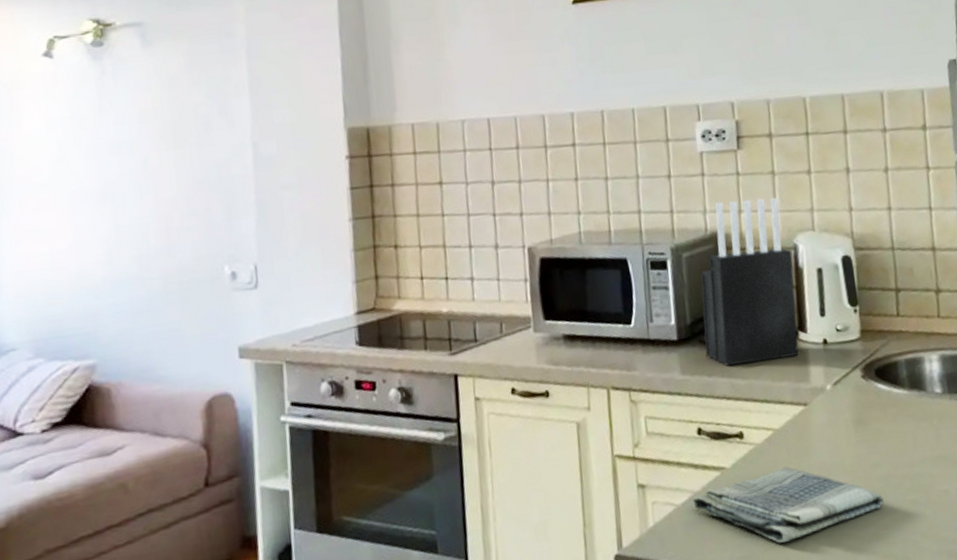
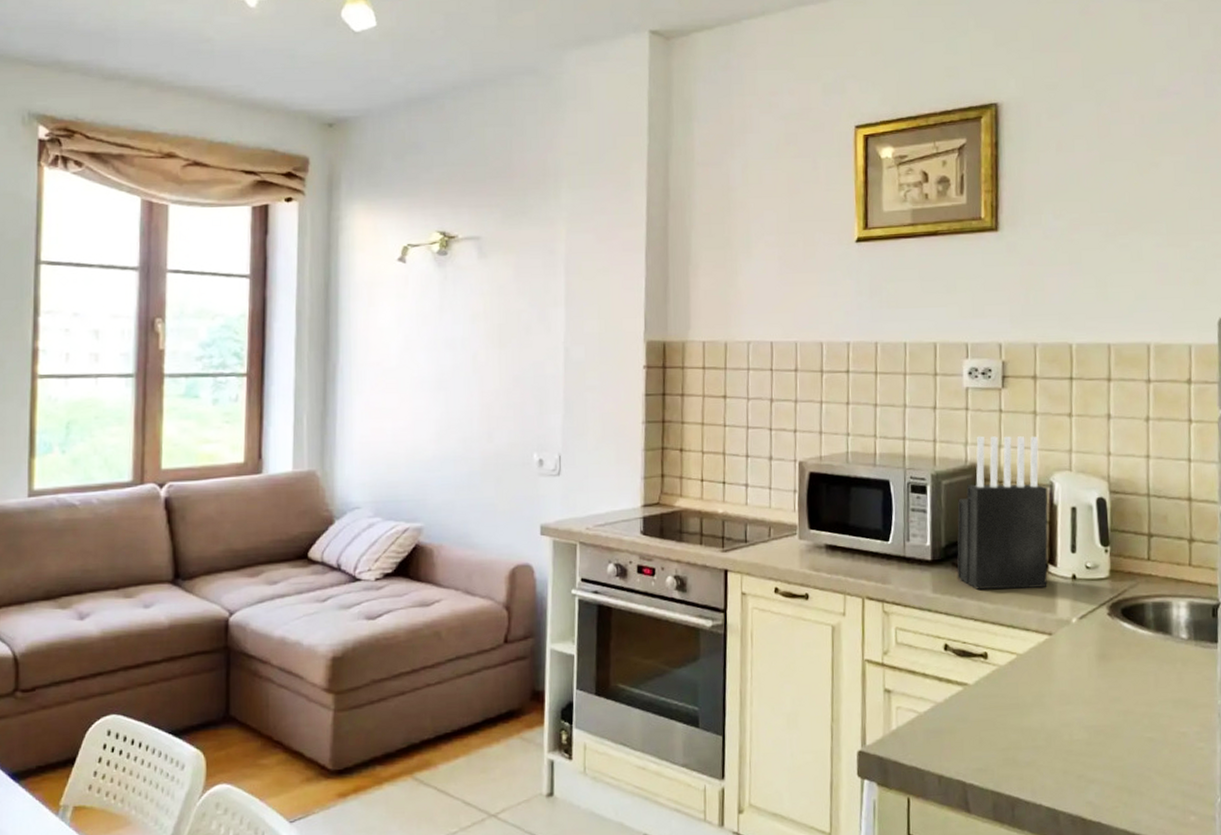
dish towel: present [693,466,884,543] -> none [935,689,1121,761]

